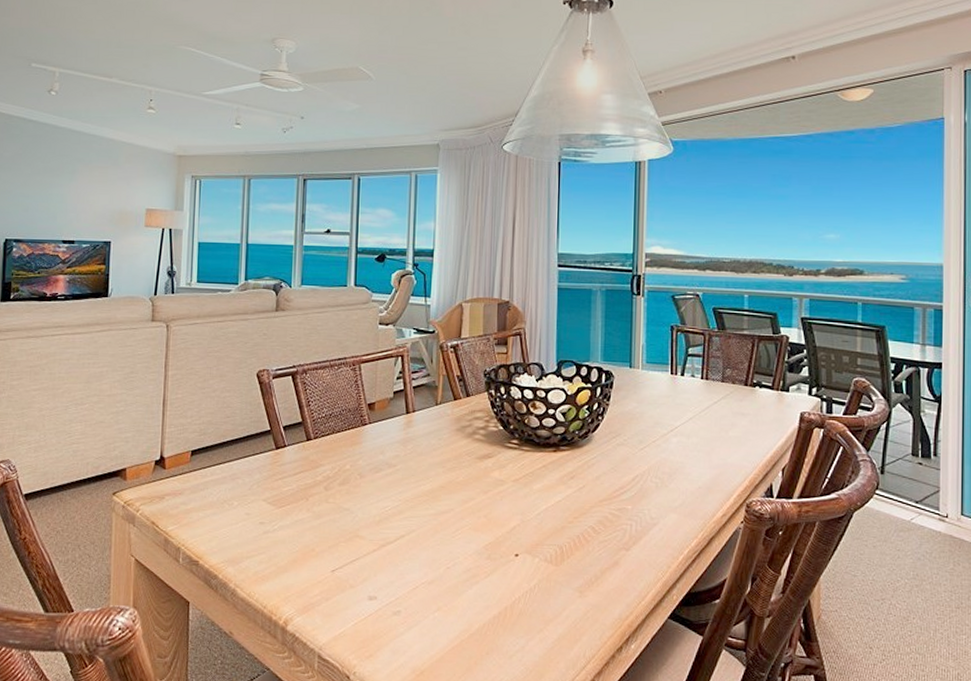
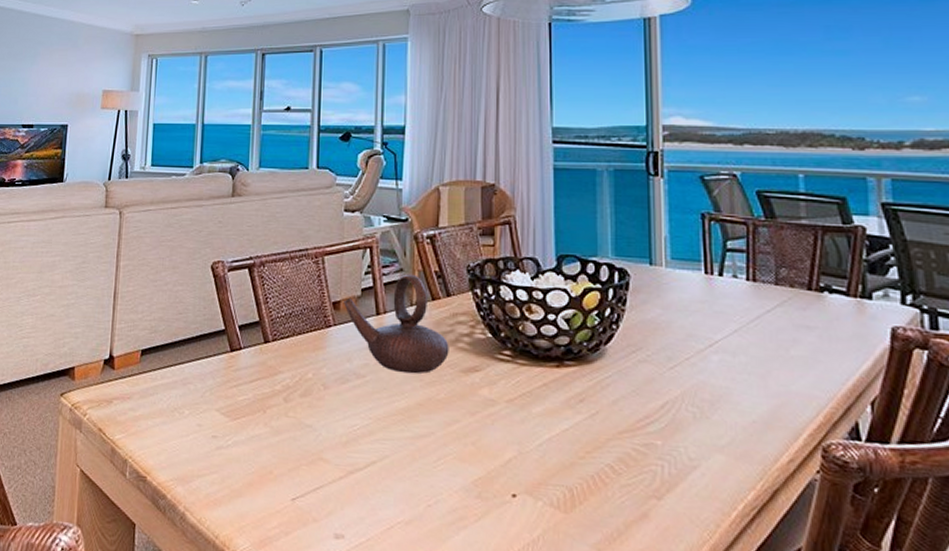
teapot: none [378,378,468,462] -> present [344,274,449,374]

